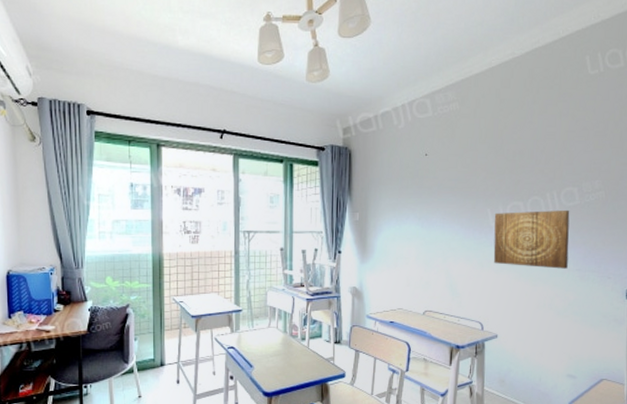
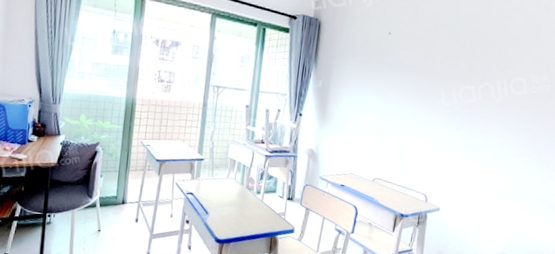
wall art: present [493,209,570,269] -> none [443,94,518,153]

